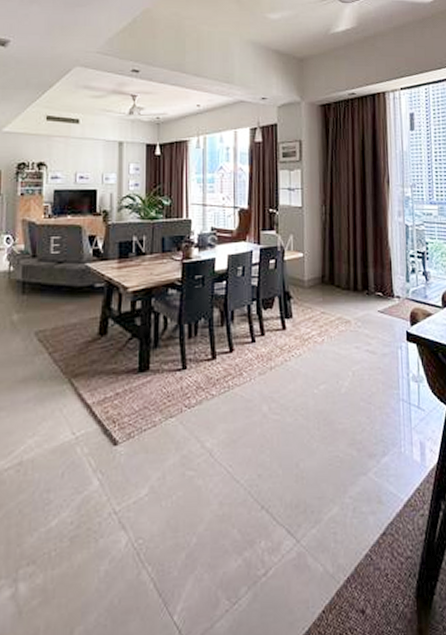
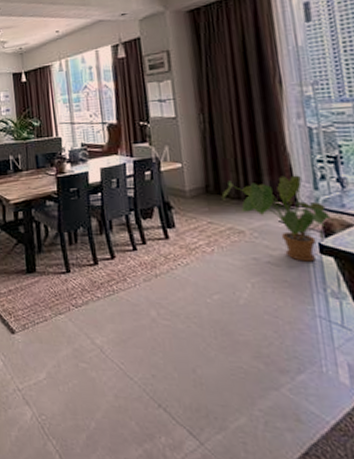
house plant: none [334,268,426,349] -> present [221,175,345,261]

